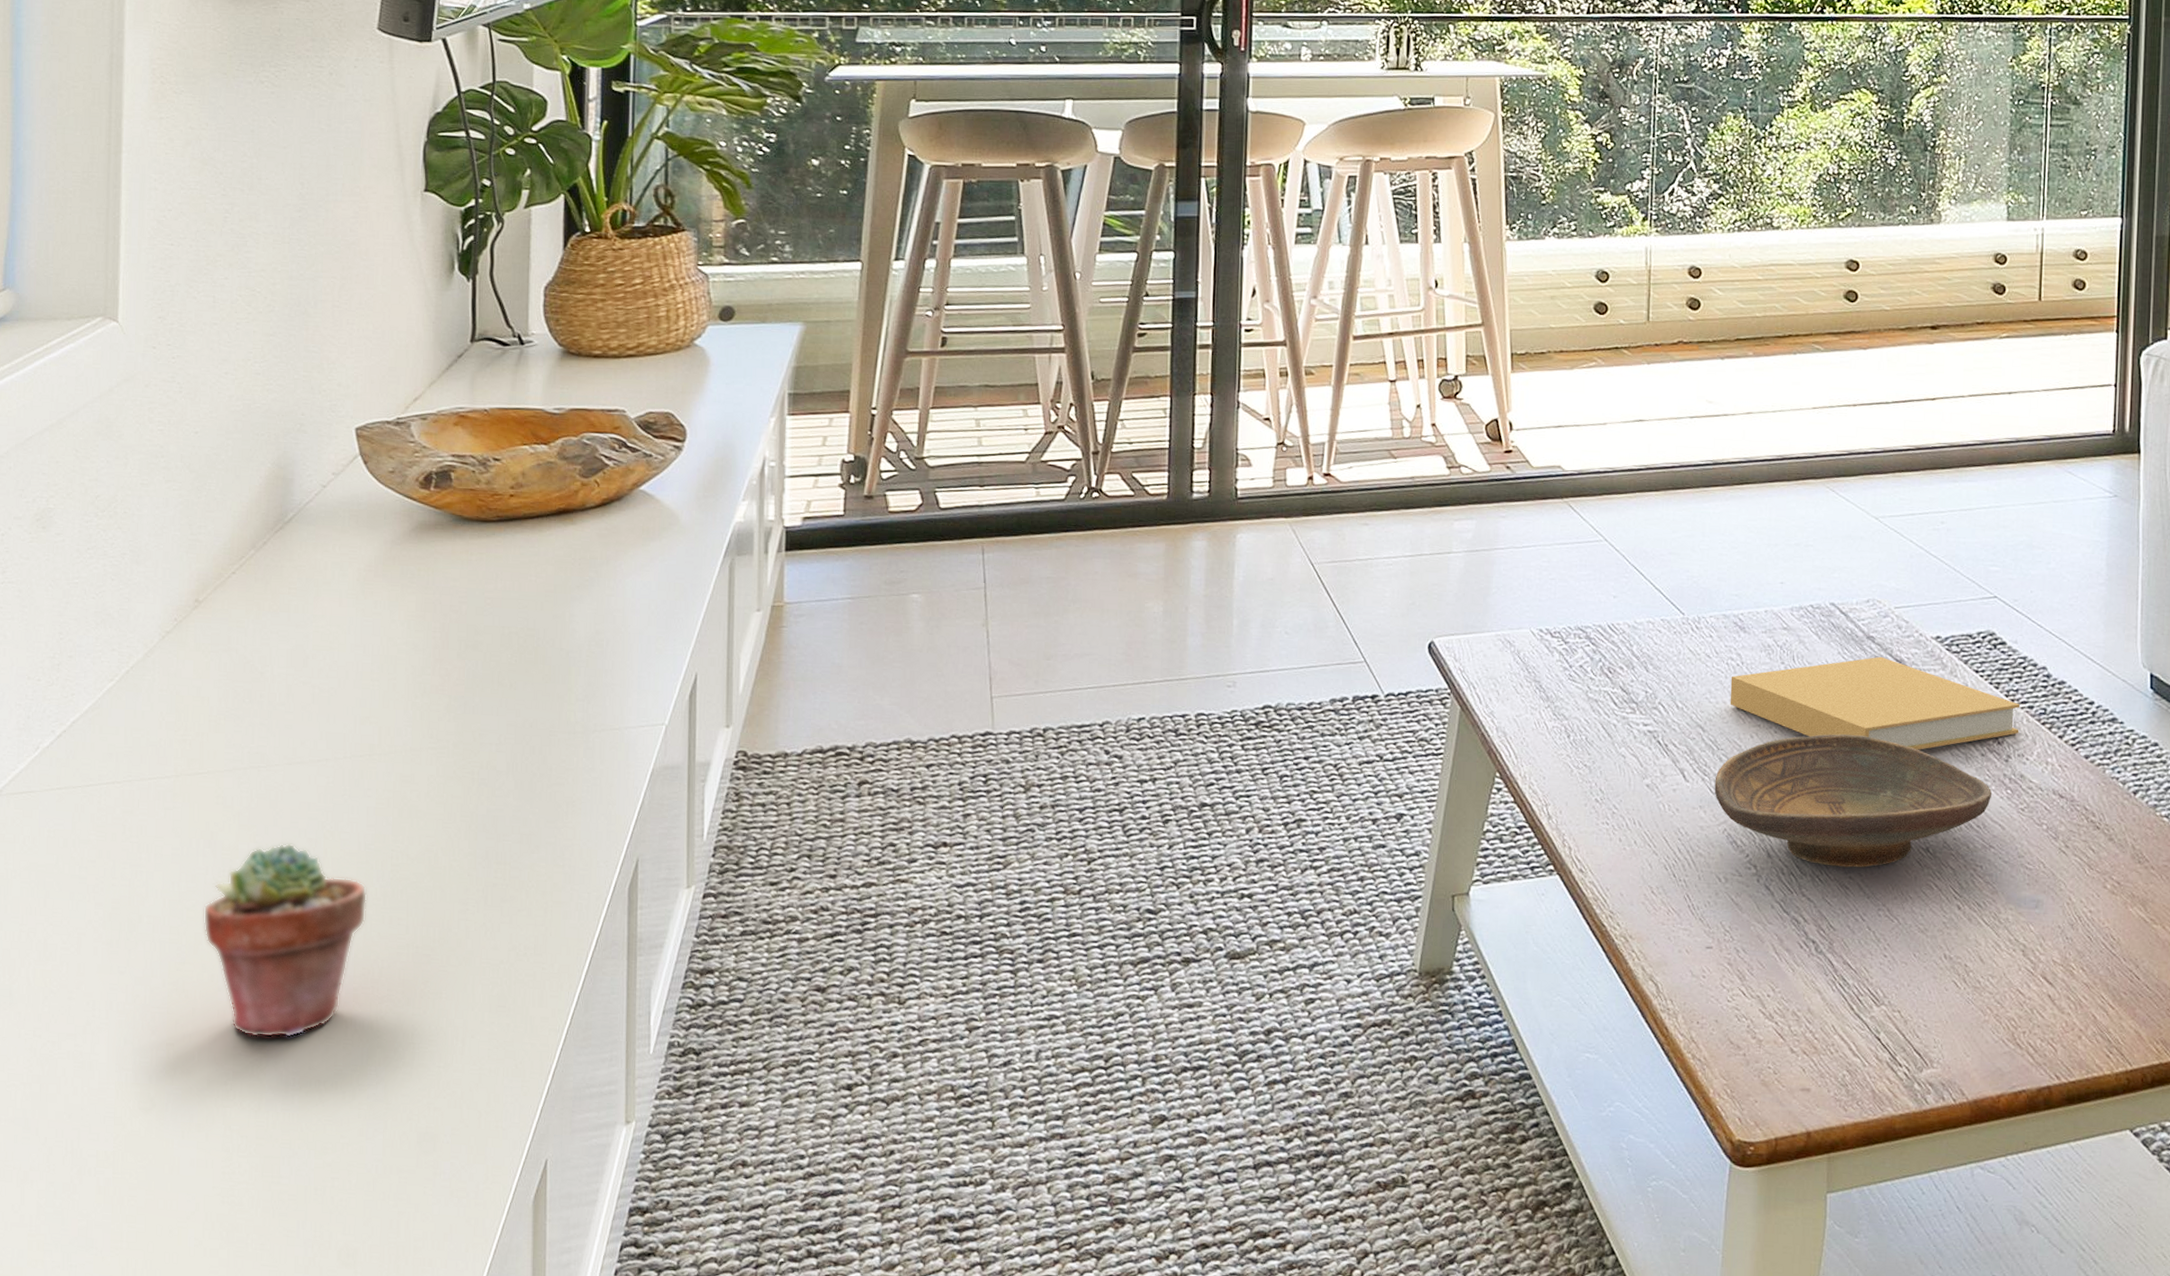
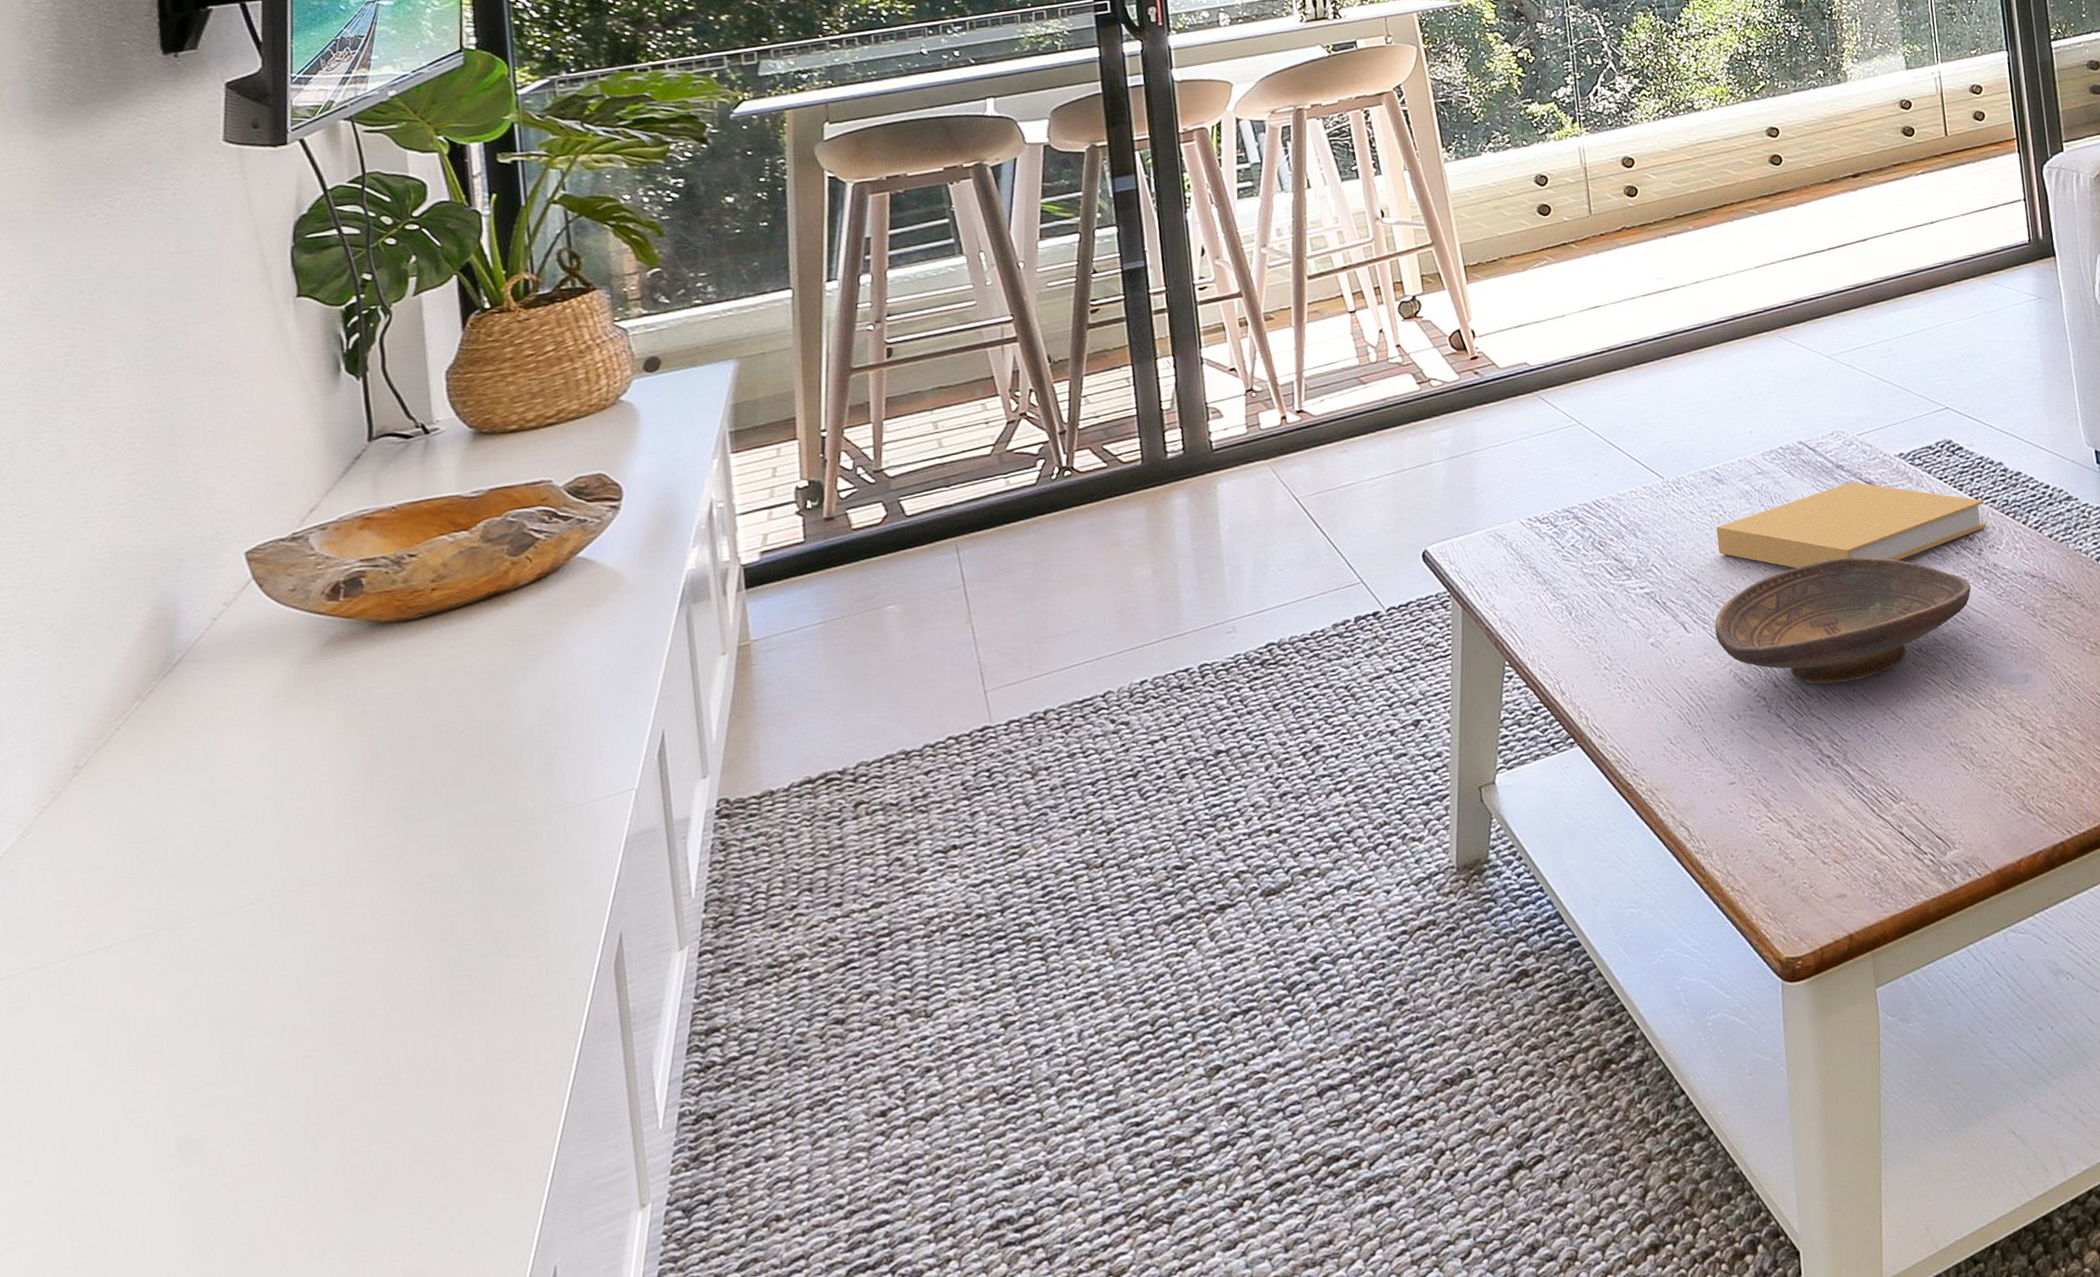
potted succulent: present [203,843,368,1038] -> none [121,1000,316,1217]

